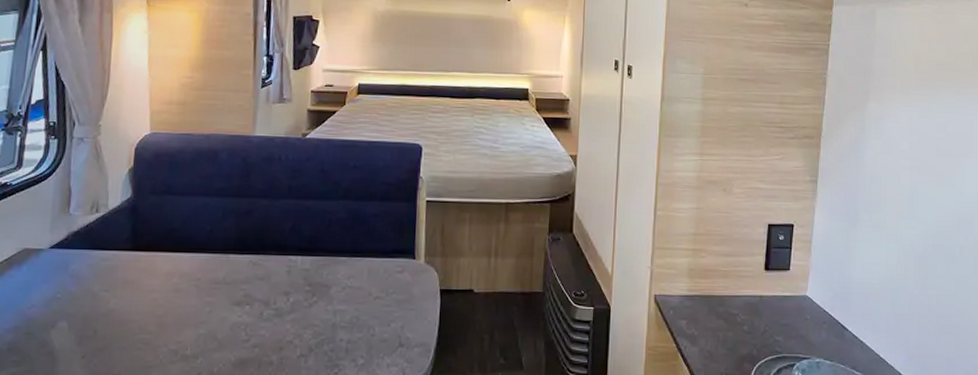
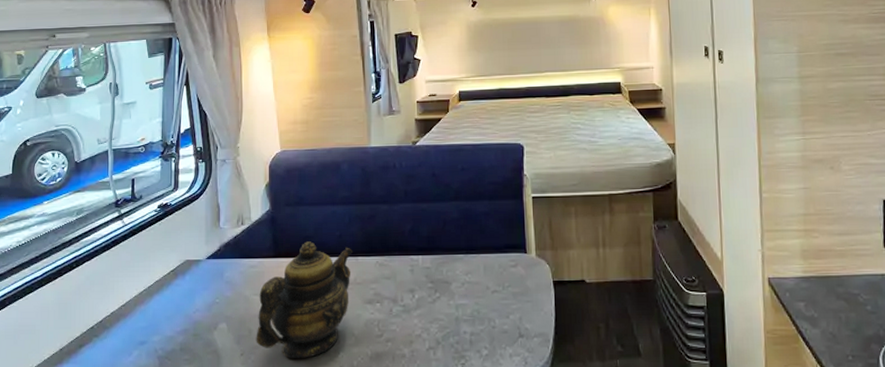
teapot: none [101,235,225,364] -> present [256,241,353,359]

